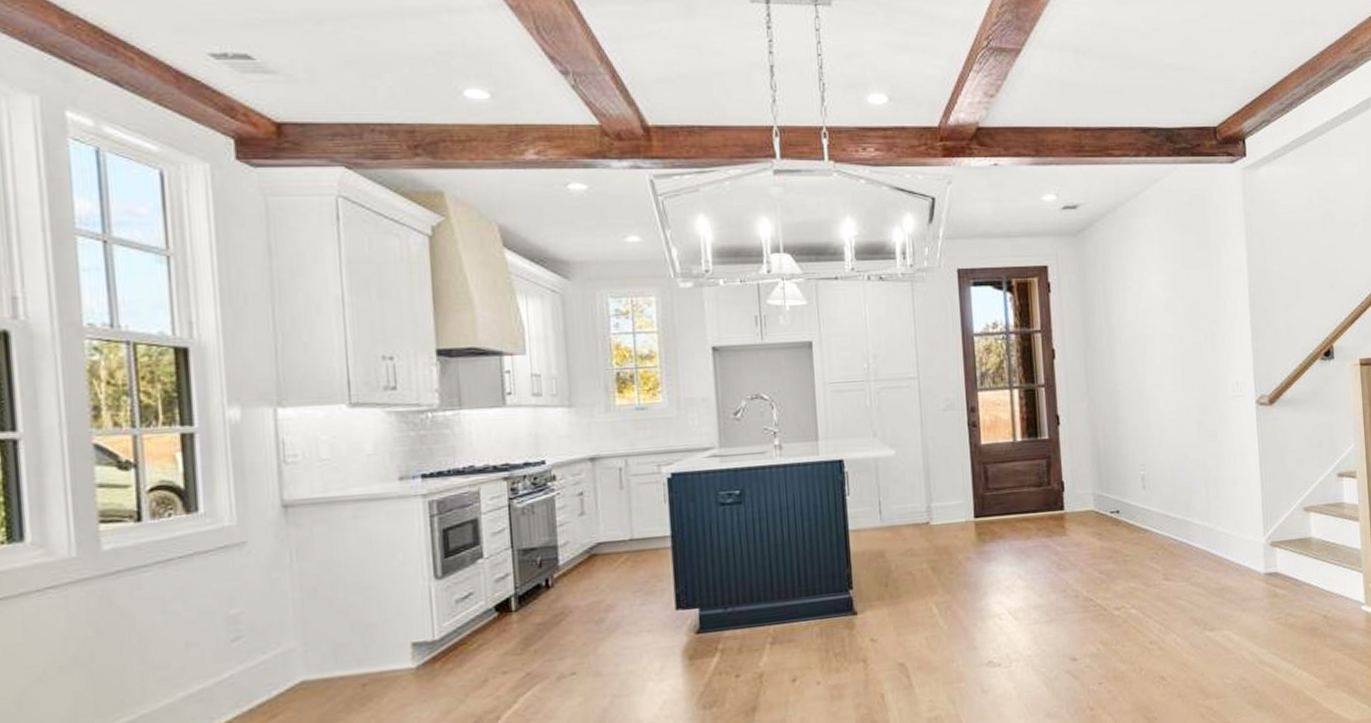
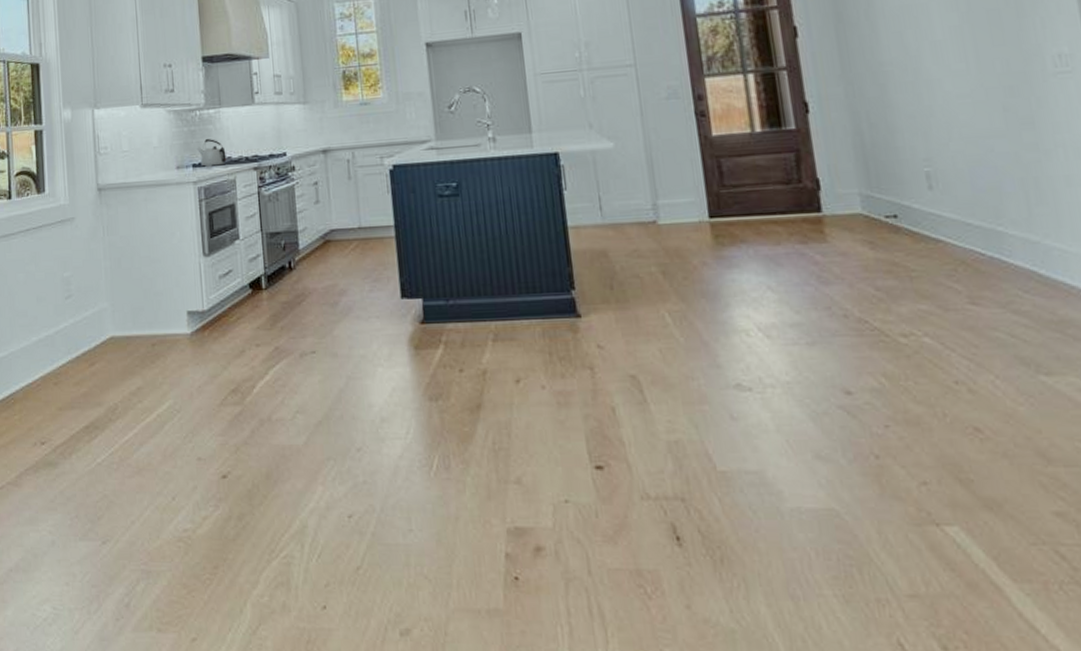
kettle: none [427,445,468,477] -> present [196,139,227,167]

